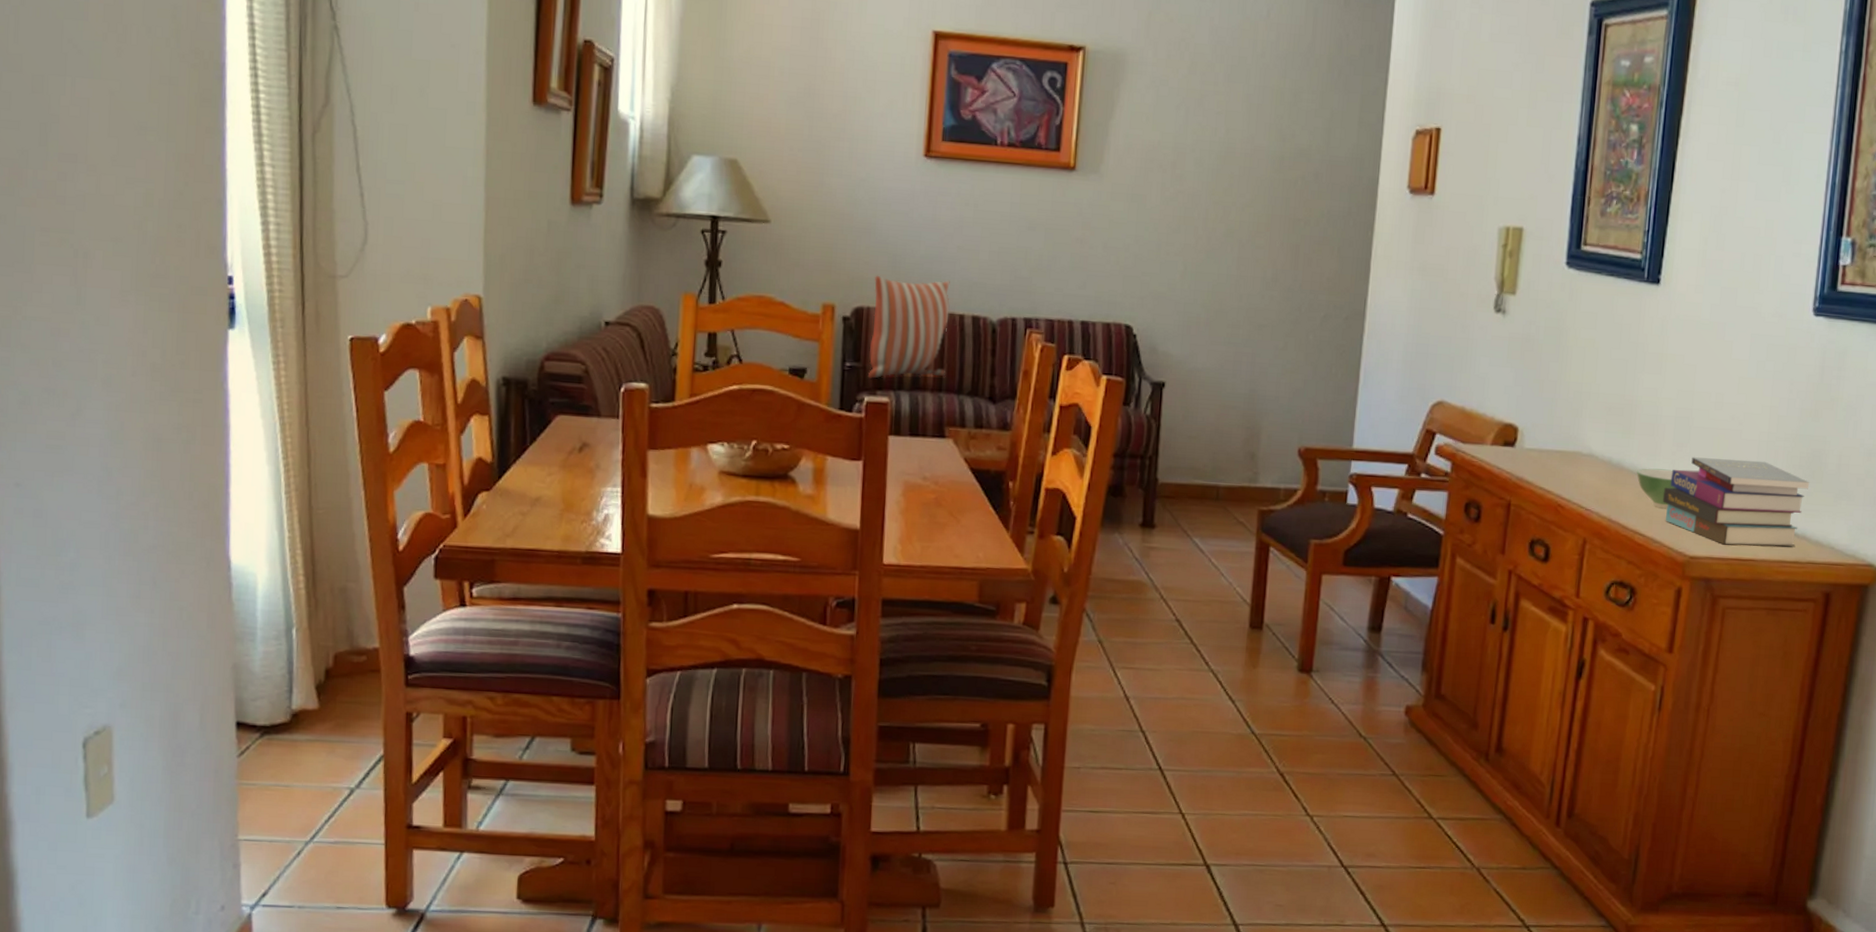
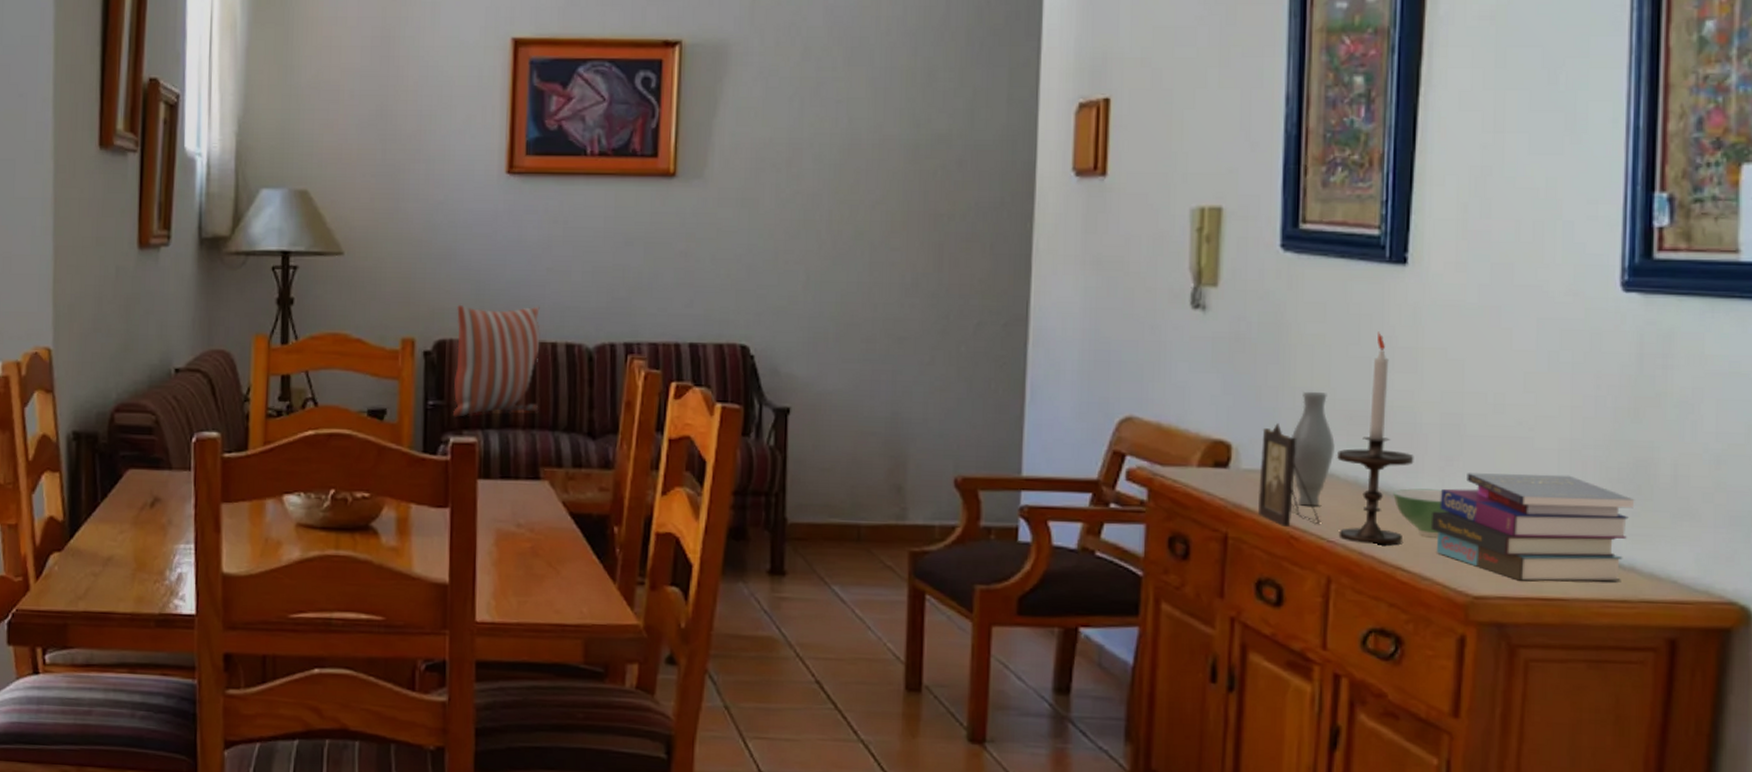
photo frame: none [1534,411,1581,497] -> present [1257,423,1320,527]
vase: none [1563,385,1597,481] -> present [1292,391,1335,506]
candlestick: none [1594,339,1654,514] -> present [1337,331,1414,545]

